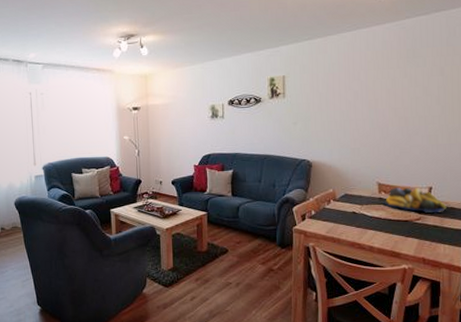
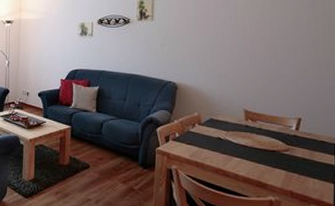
fruit bowl: present [382,187,447,213] -> none [249,116,317,146]

